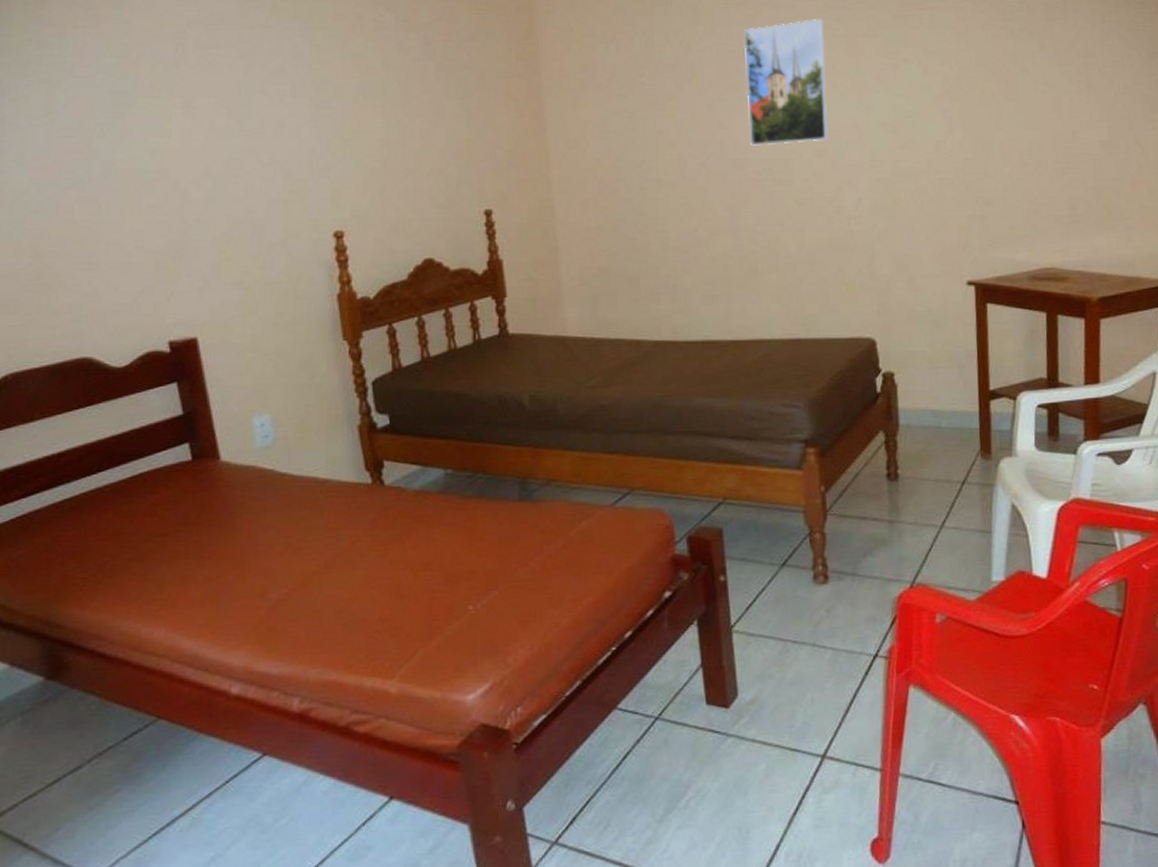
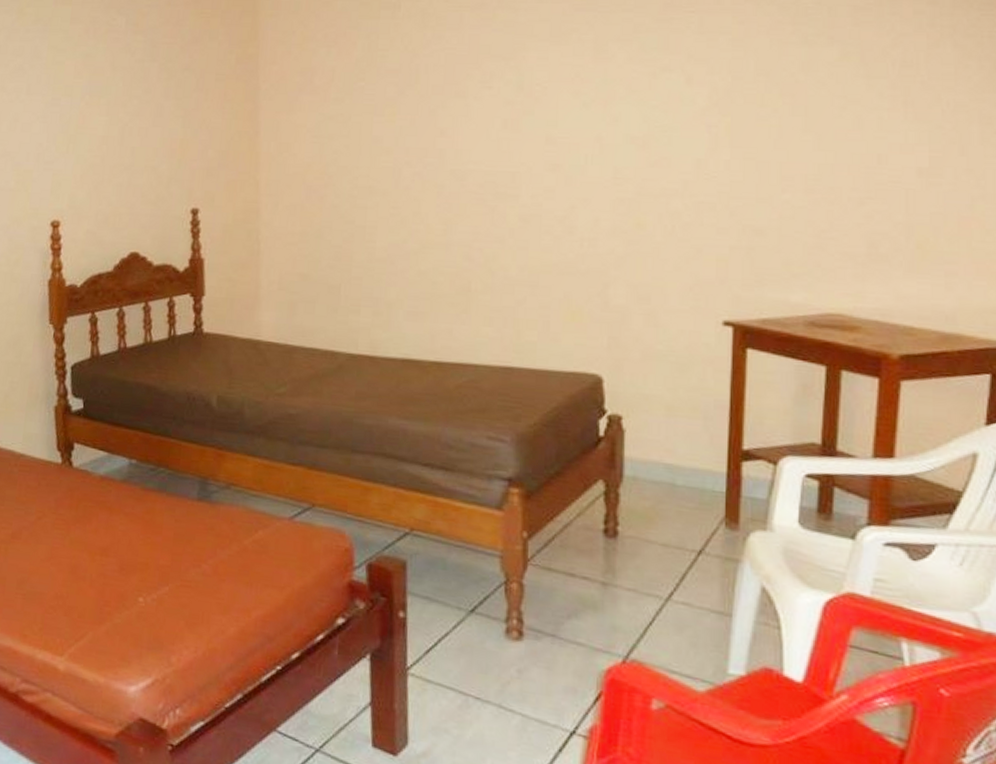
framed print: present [743,18,828,146] -> none [472,22,569,157]

